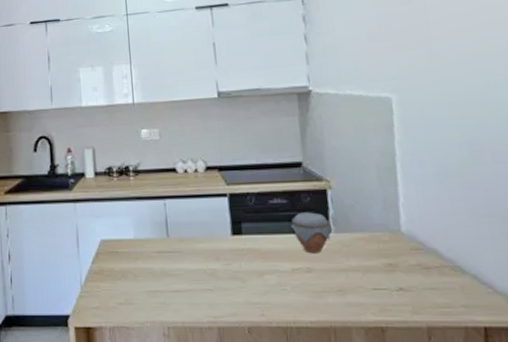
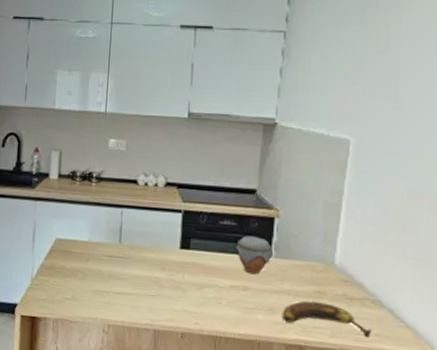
banana: none [353,276,459,309] -> present [281,300,373,337]

